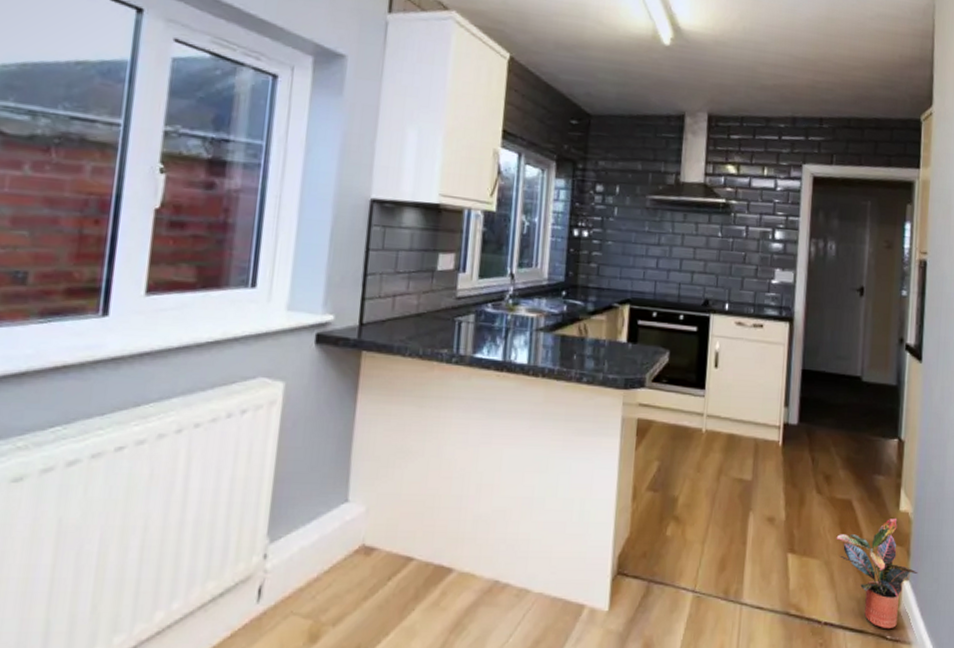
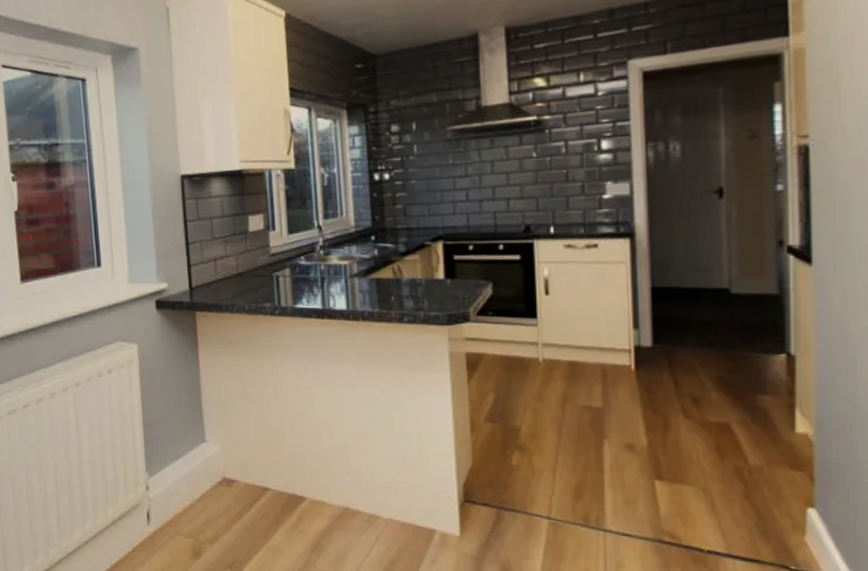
potted plant: present [836,518,918,629] -> none [714,440,827,560]

